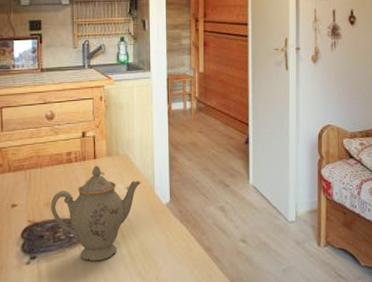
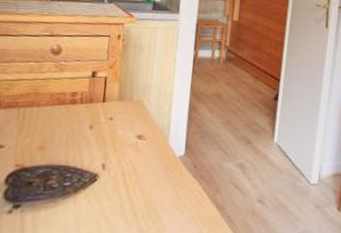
teapot: present [50,165,141,262] -> none [44,109,154,214]

